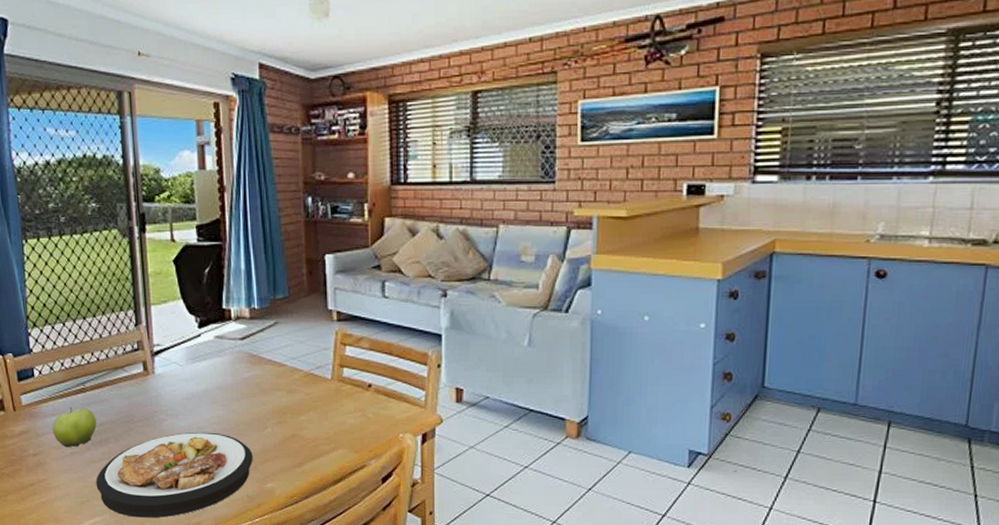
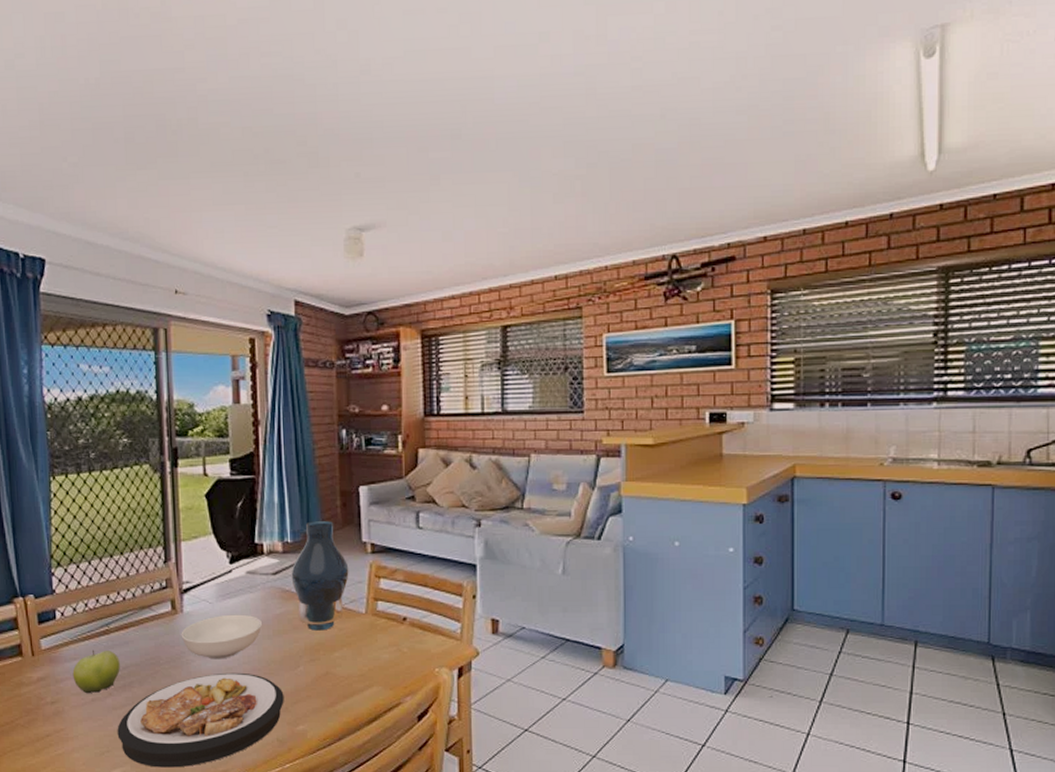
bowl: none [153,377,232,419] -> present [181,614,263,659]
vase: none [258,287,315,395] -> present [291,520,349,631]

